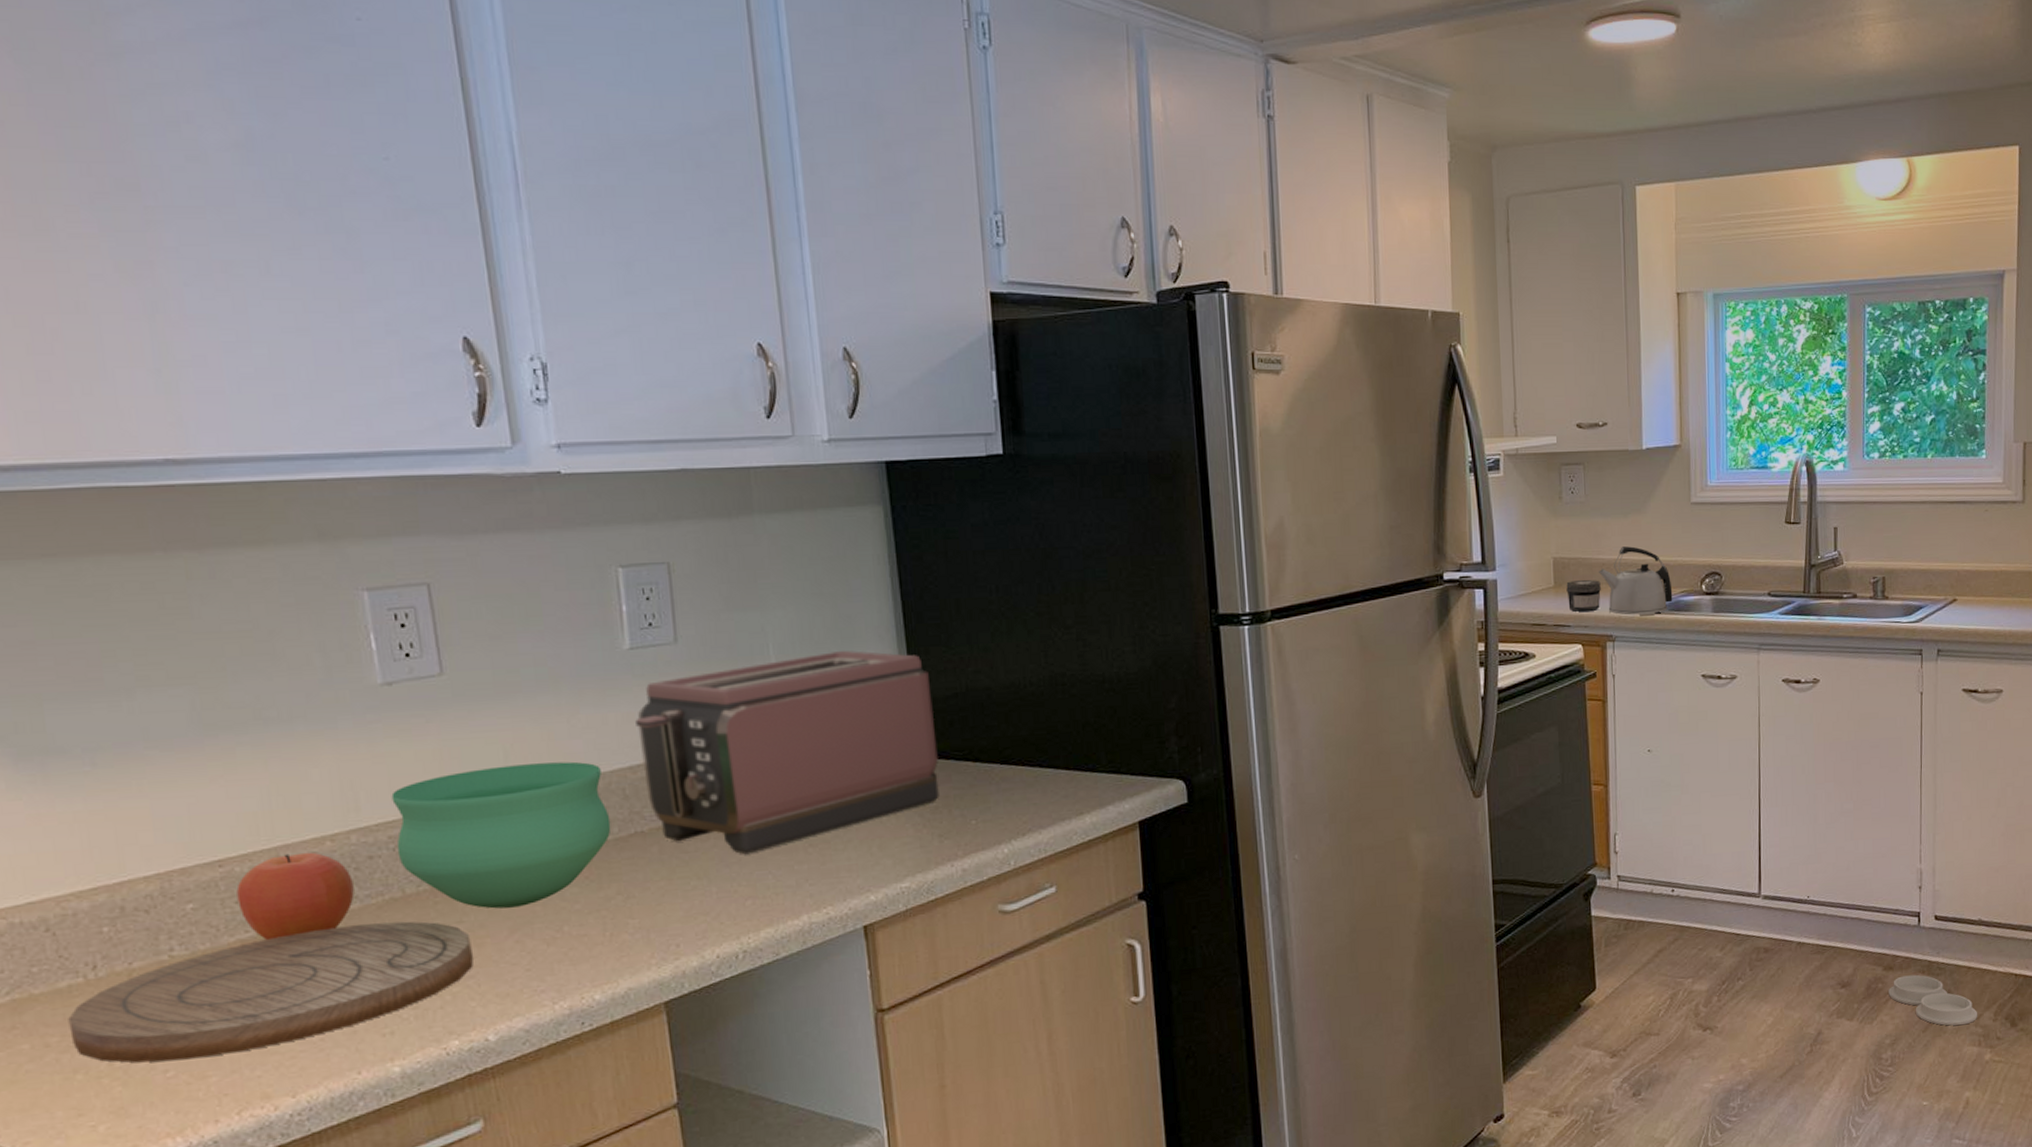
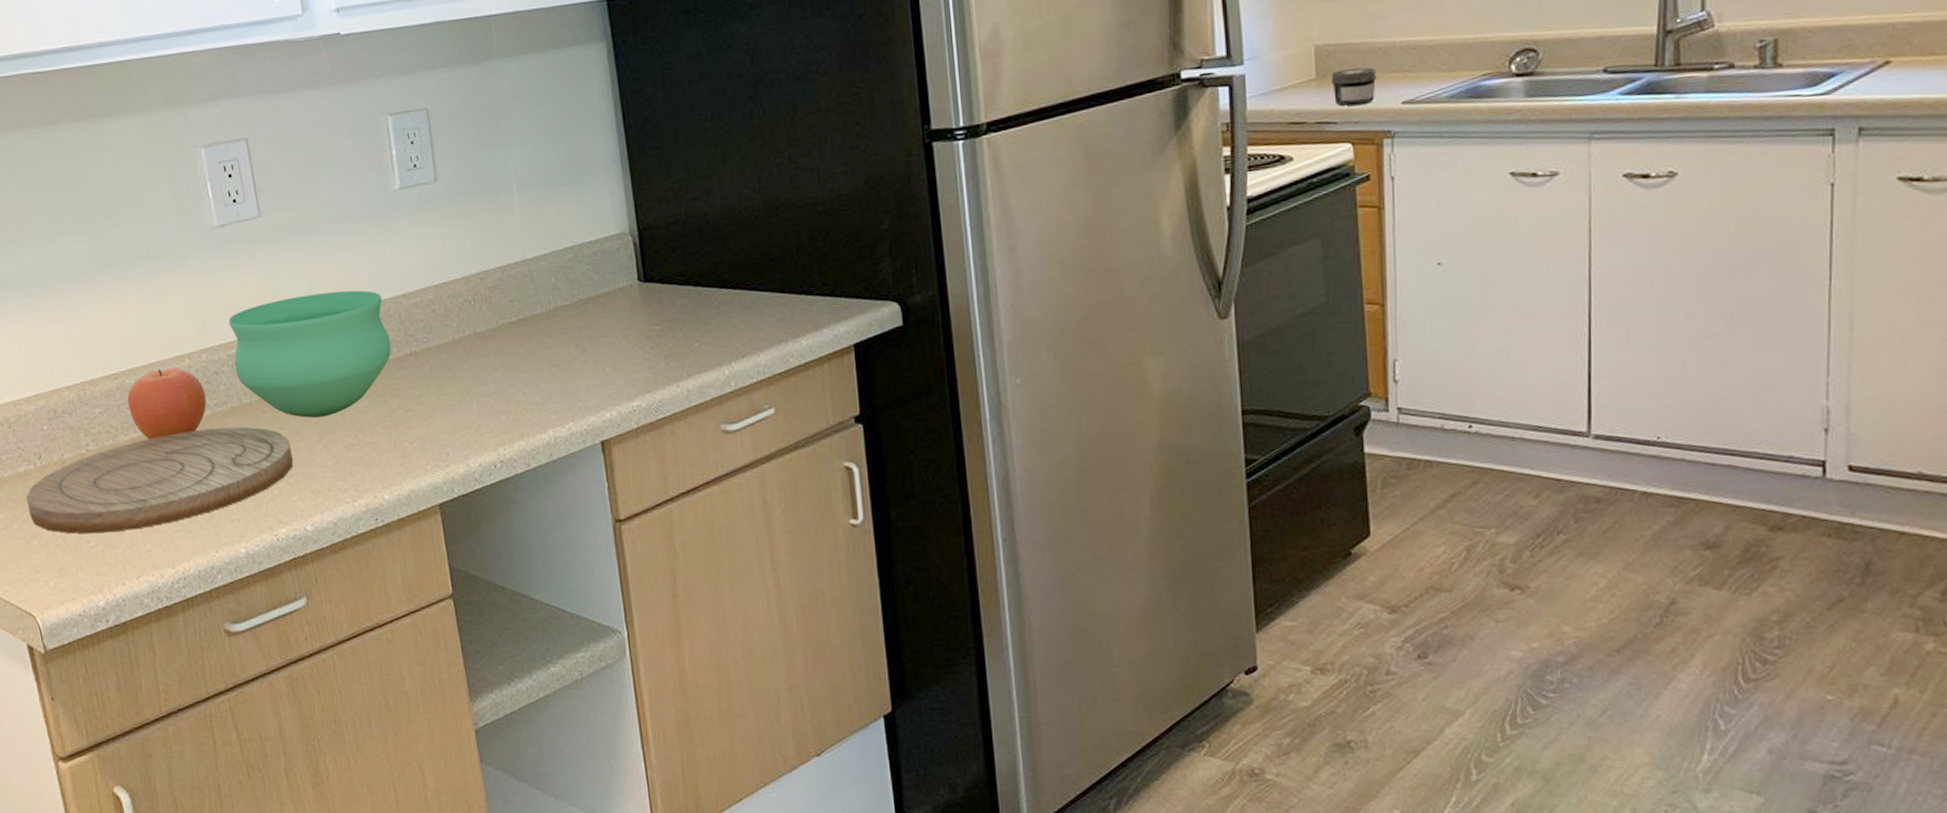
toaster: present [635,650,939,854] -> none [406,182,664,373]
kettle: present [1599,546,1673,618] -> none [1373,25,1471,108]
pet bowl: present [1889,974,1977,1026] -> none [1776,538,1914,605]

